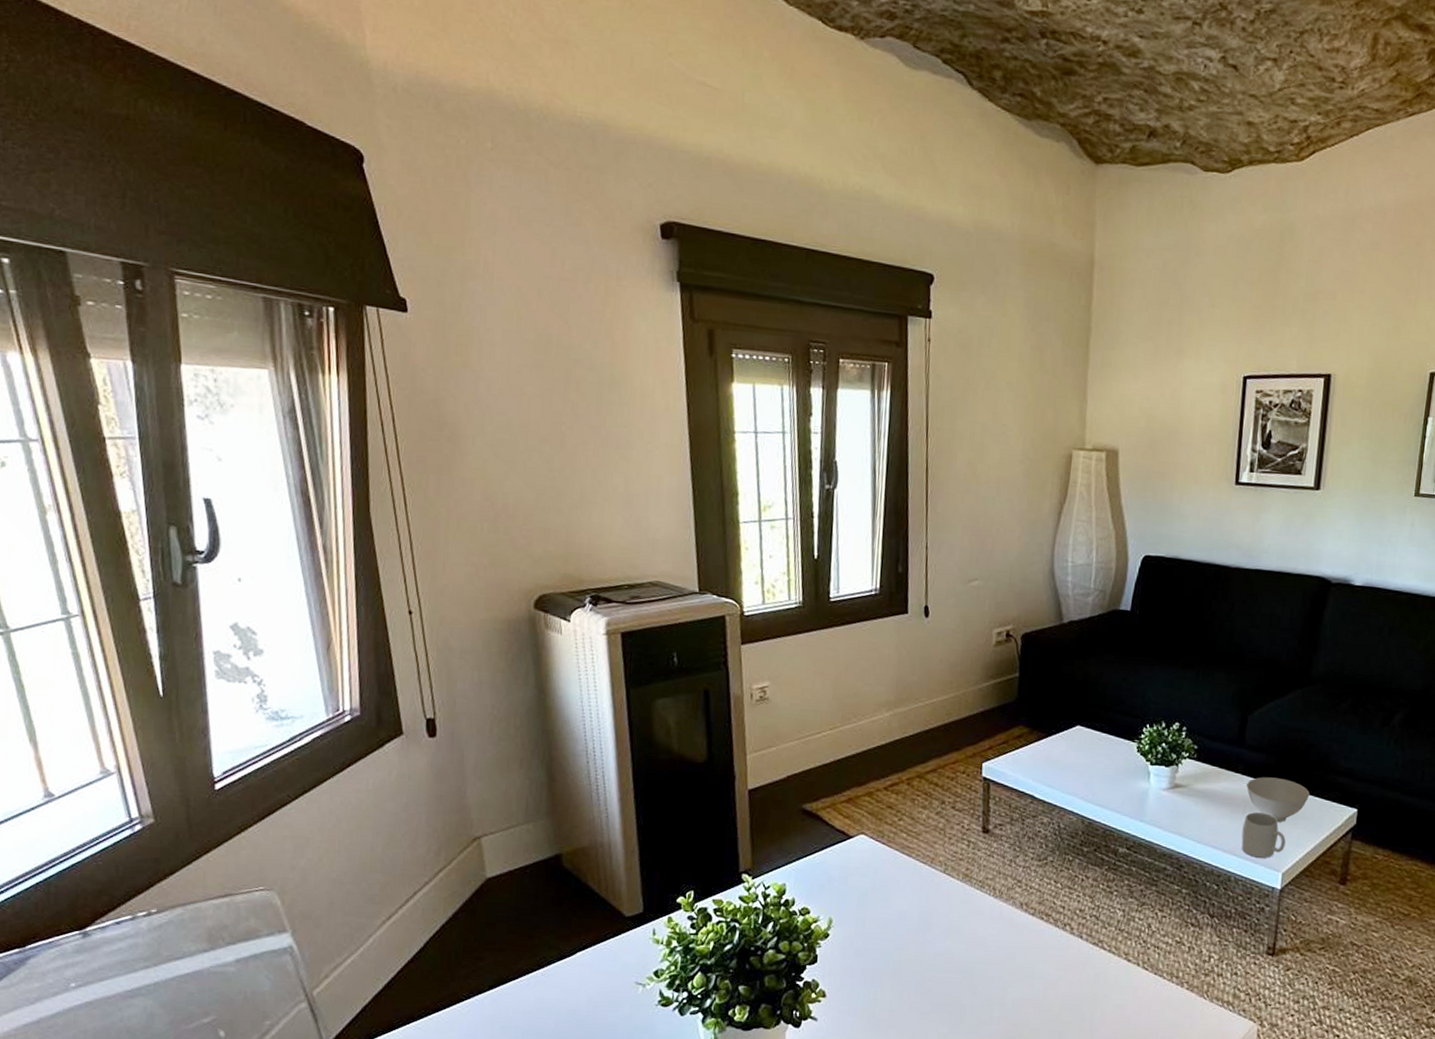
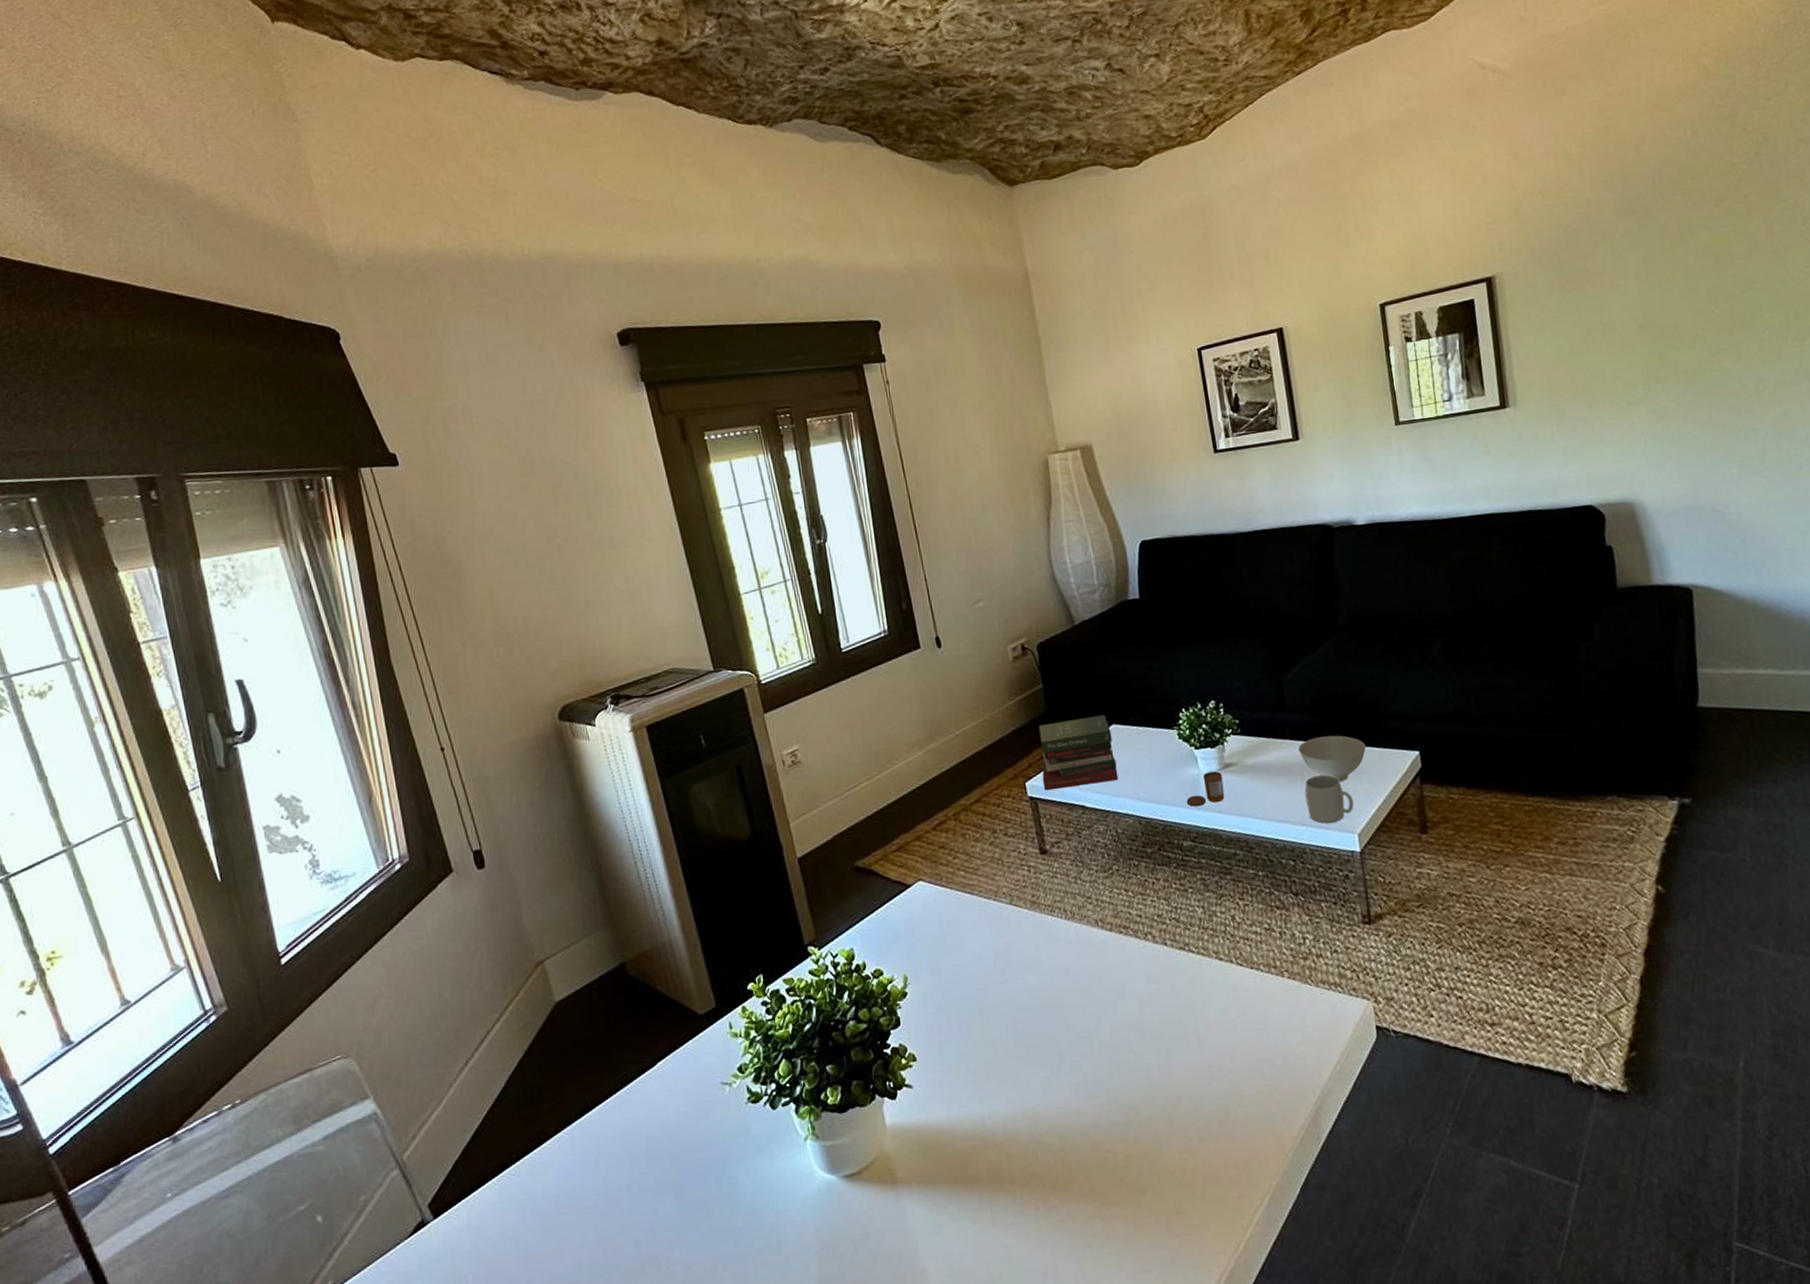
books: none [998,712,1075,779] -> present [1038,714,1118,791]
candle: none [1130,788,1170,818] -> present [1186,771,1225,806]

